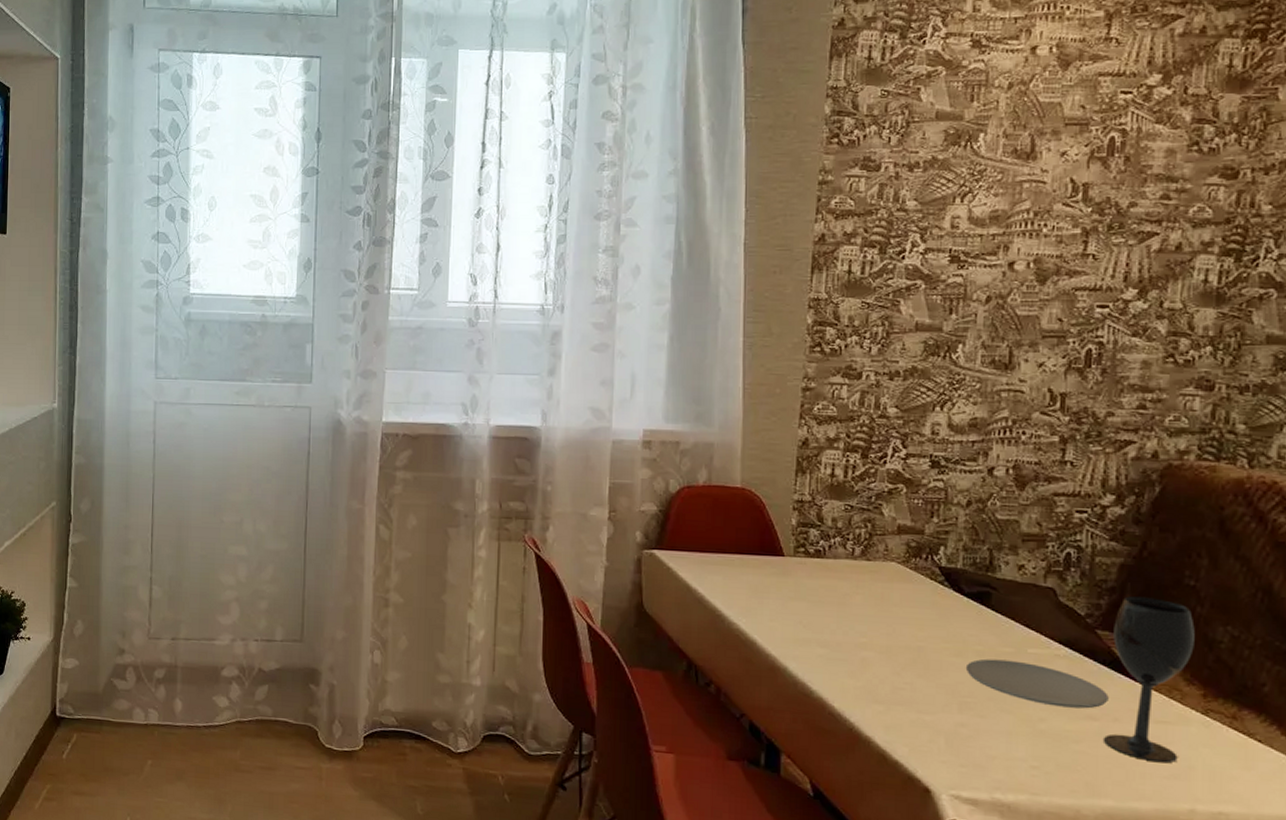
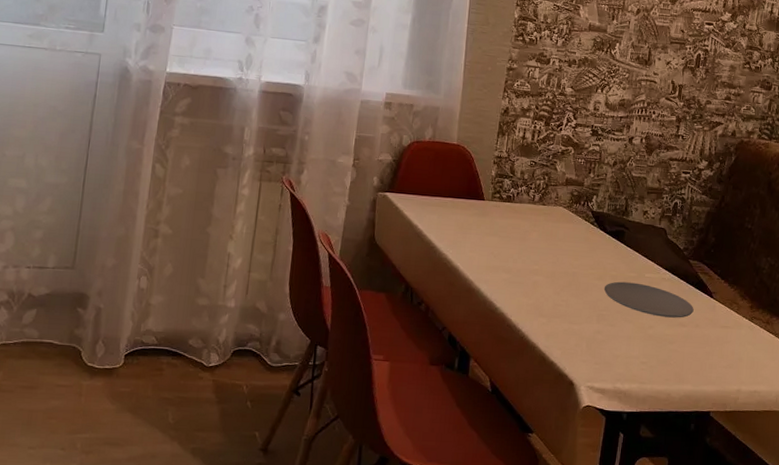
wine glass: present [1102,596,1195,763] -> none [688,235,749,357]

